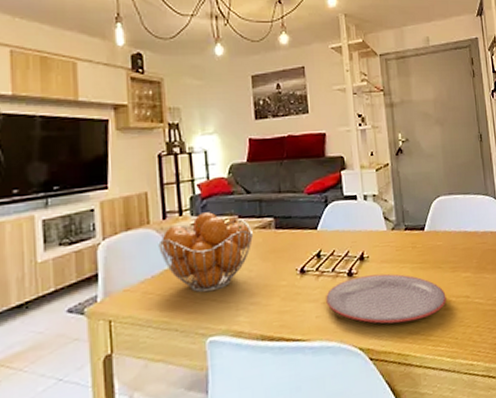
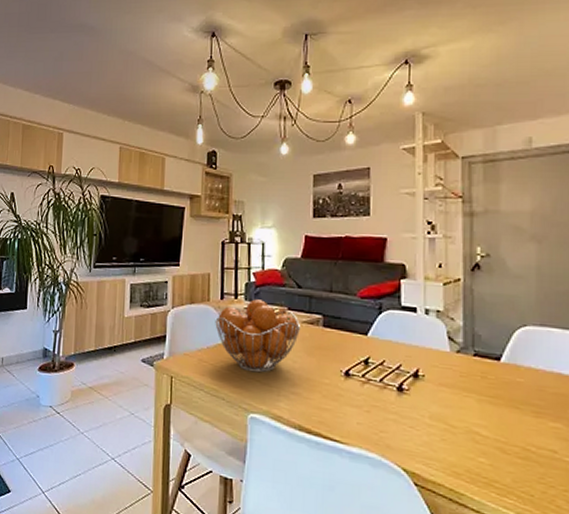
plate: present [326,273,447,324] -> none [370,393,523,460]

